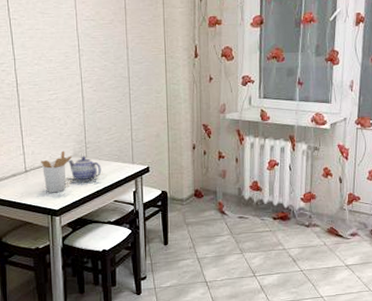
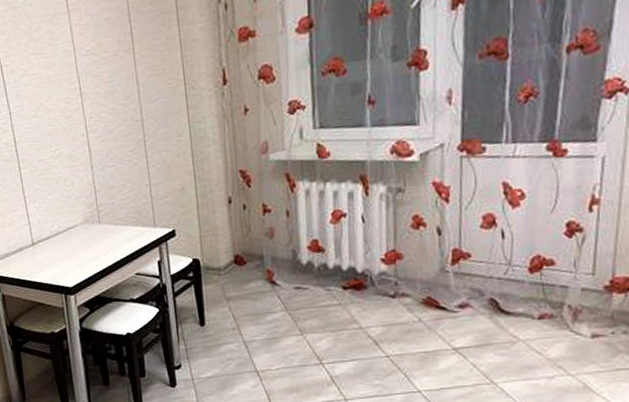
utensil holder: present [41,150,72,193] -> none [48,217,82,268]
teapot: present [68,156,102,183] -> none [79,221,119,254]

